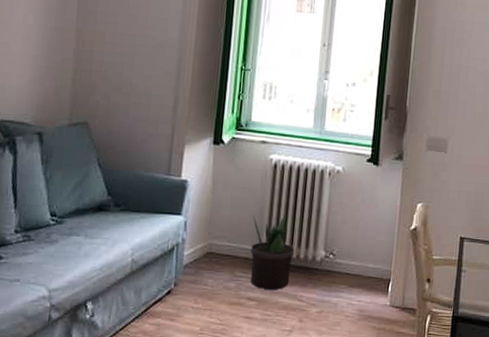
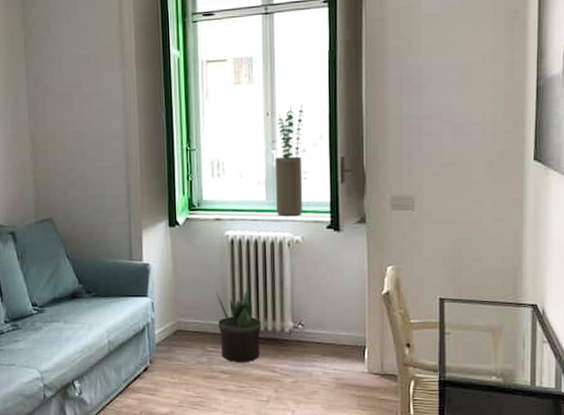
vase: none [322,40,358,147] -> present [275,104,304,216]

